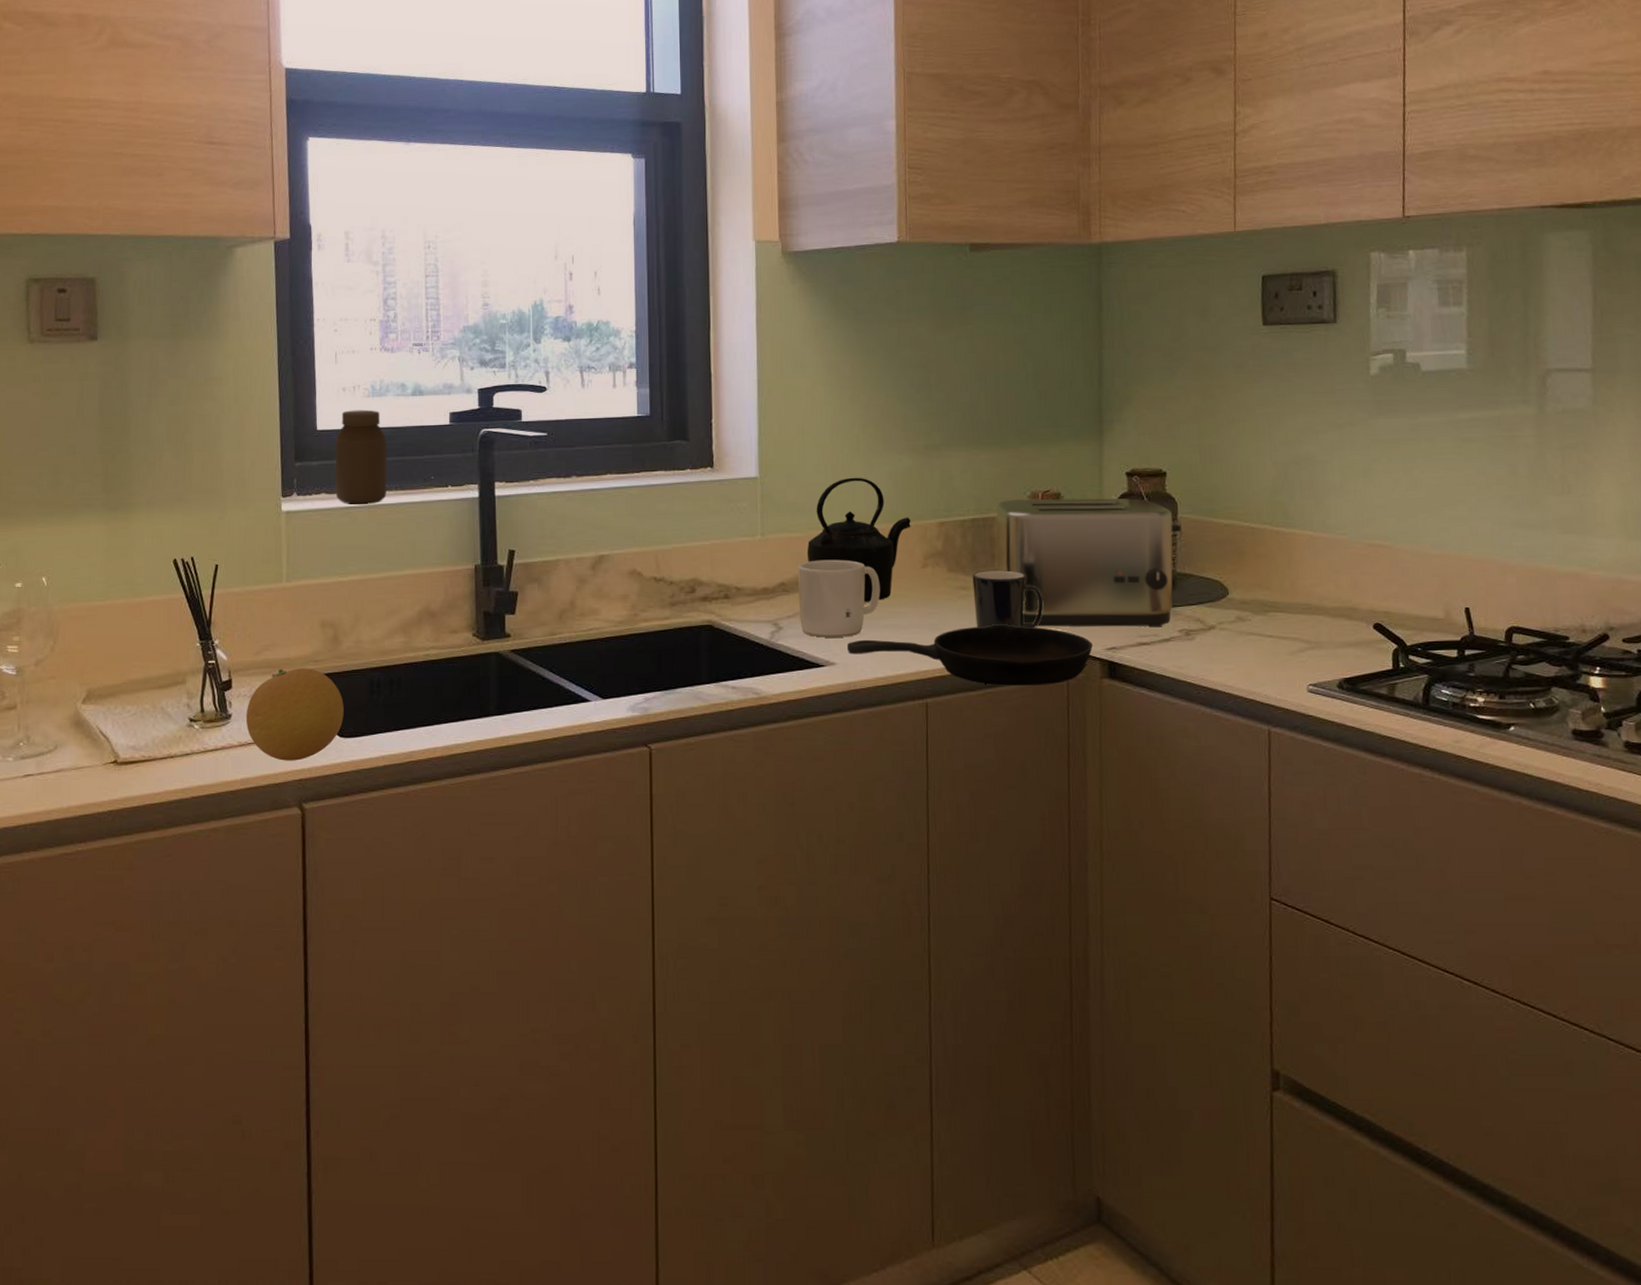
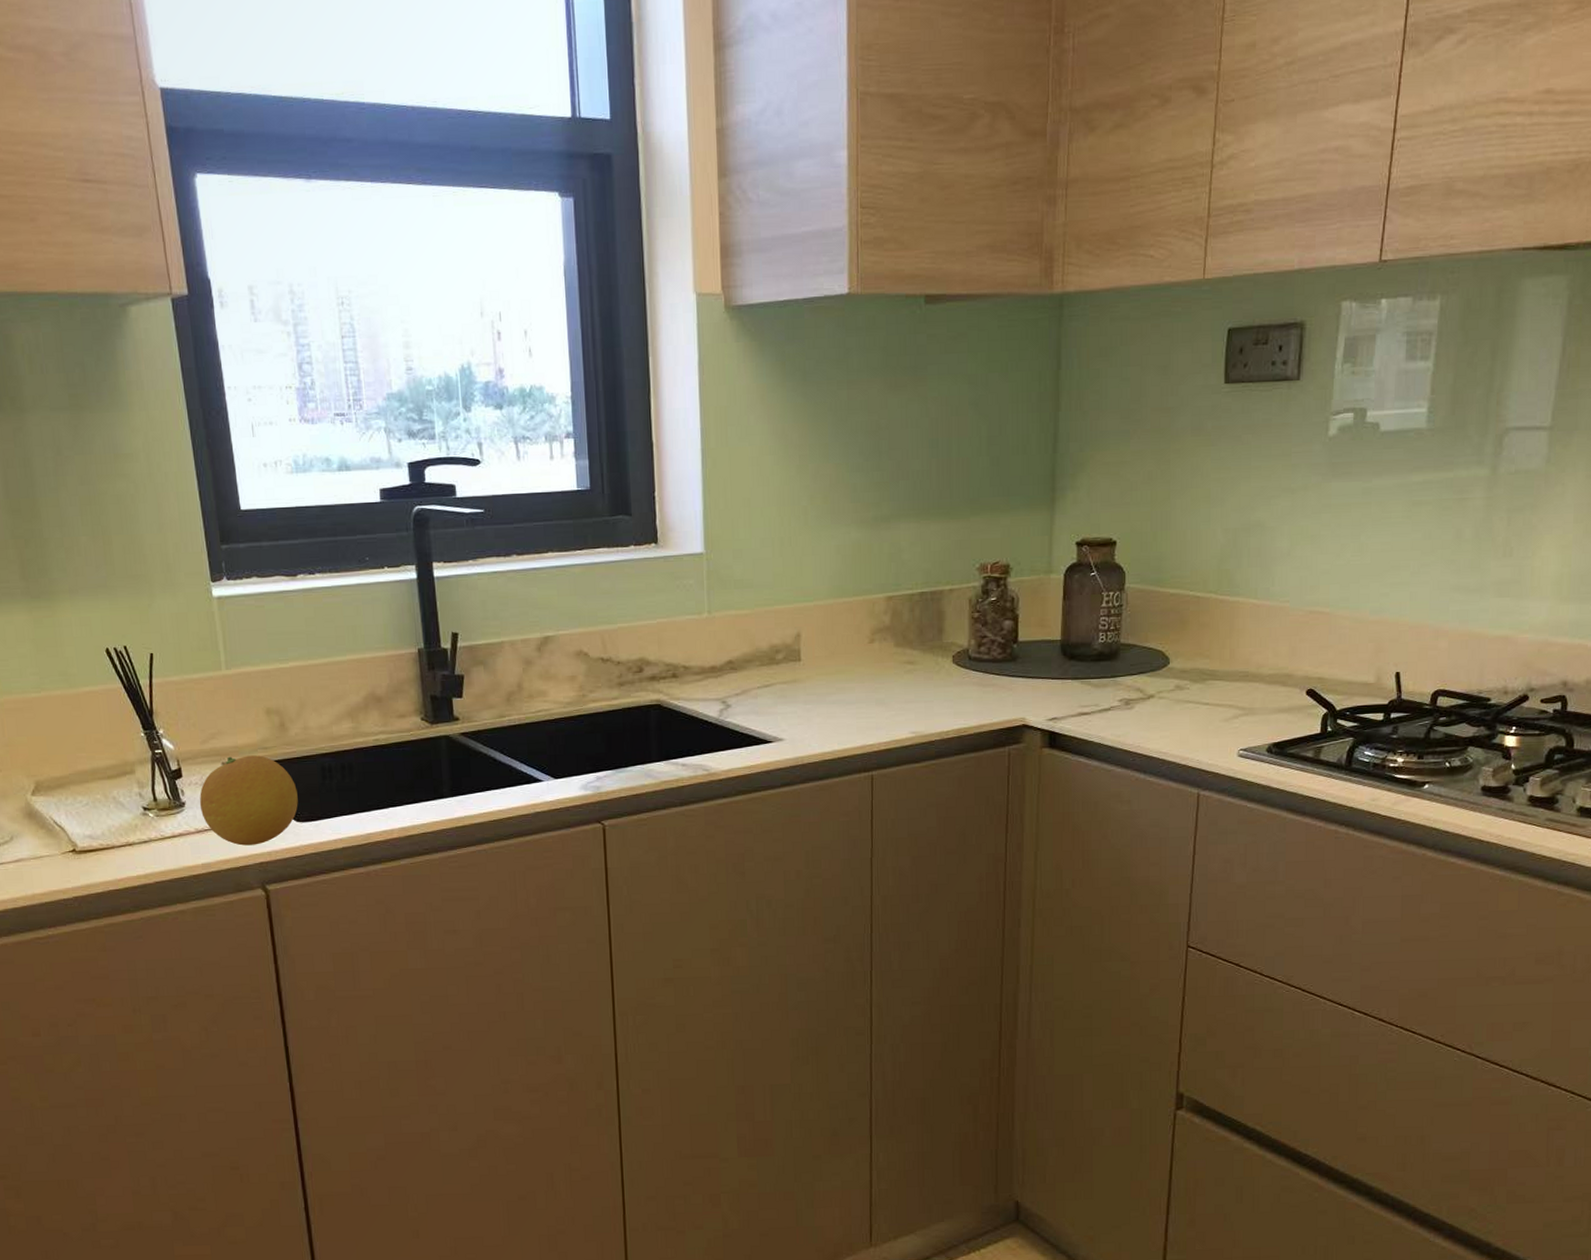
jar: present [335,410,387,505] -> none [261,487,321,589]
mug: present [797,559,880,638] -> none [745,636,828,714]
kettle: present [806,477,911,602] -> none [754,551,859,678]
frying pan: present [846,624,1093,686] -> none [794,697,1035,757]
mug: present [972,569,1044,629] -> none [919,643,989,701]
toaster: present [996,498,1182,628] -> none [943,569,1128,700]

